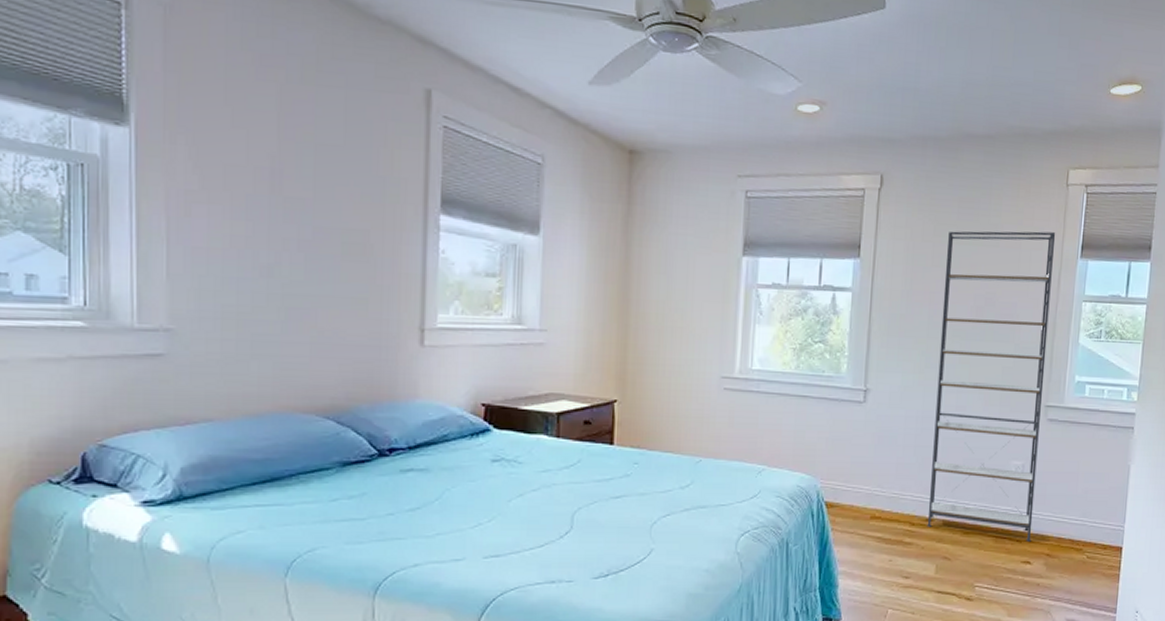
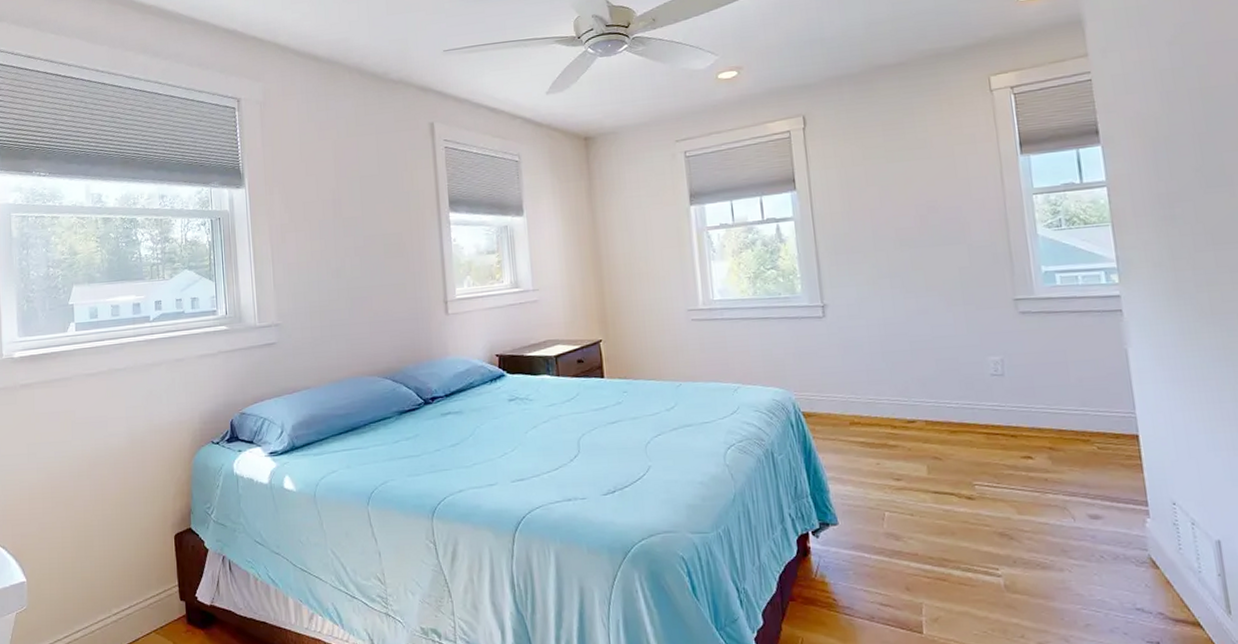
shelving unit: present [927,231,1056,542] -> none [878,136,1028,436]

